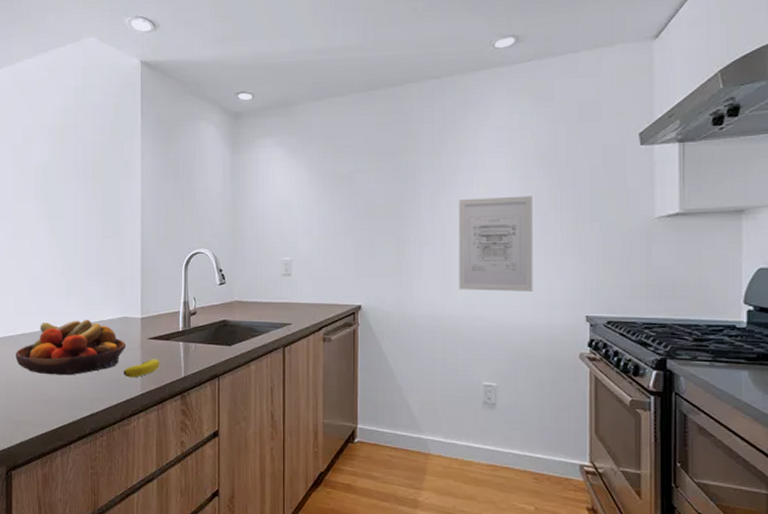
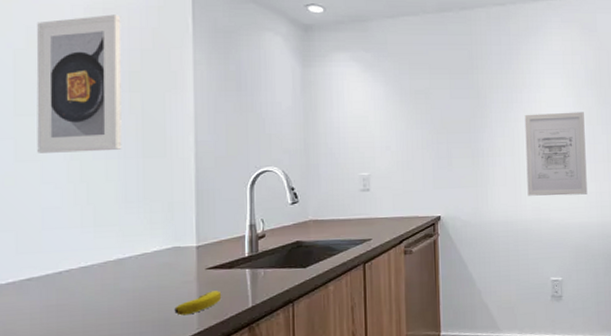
fruit bowl: present [15,320,127,376] -> none [18,254,178,325]
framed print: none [29,113,88,232] -> present [36,14,122,153]

